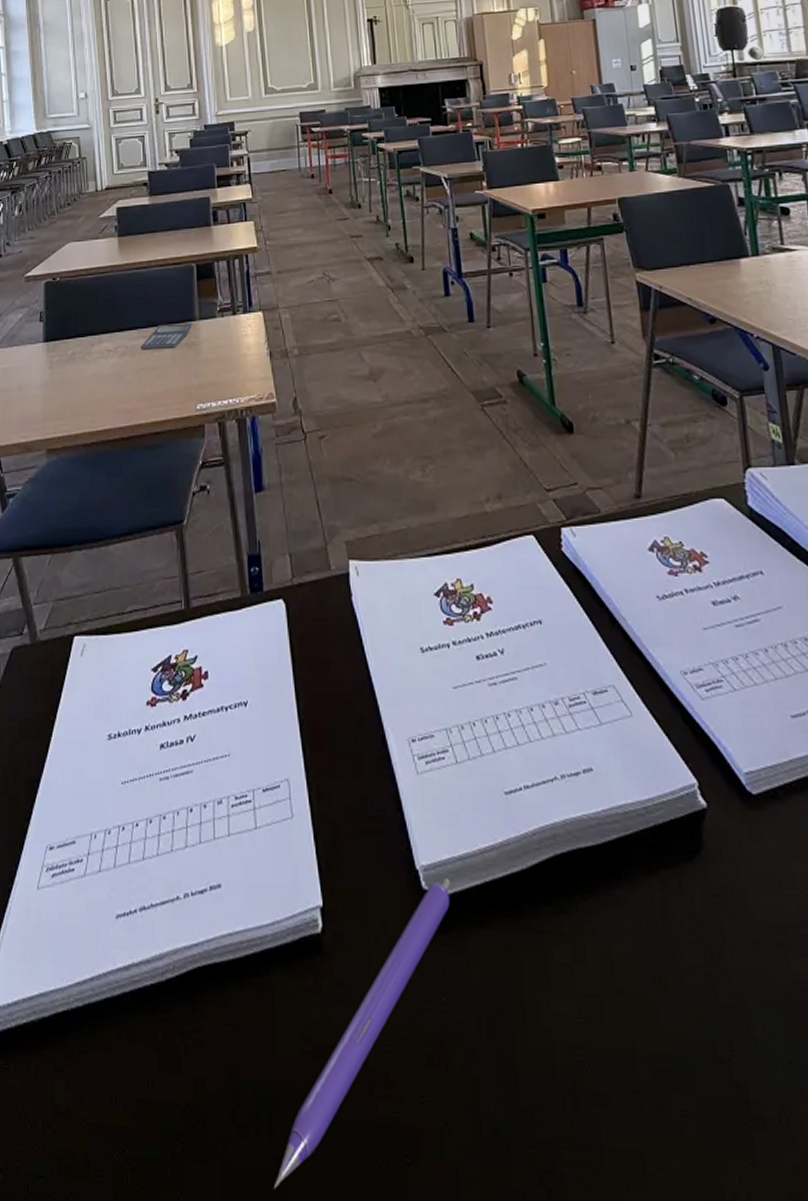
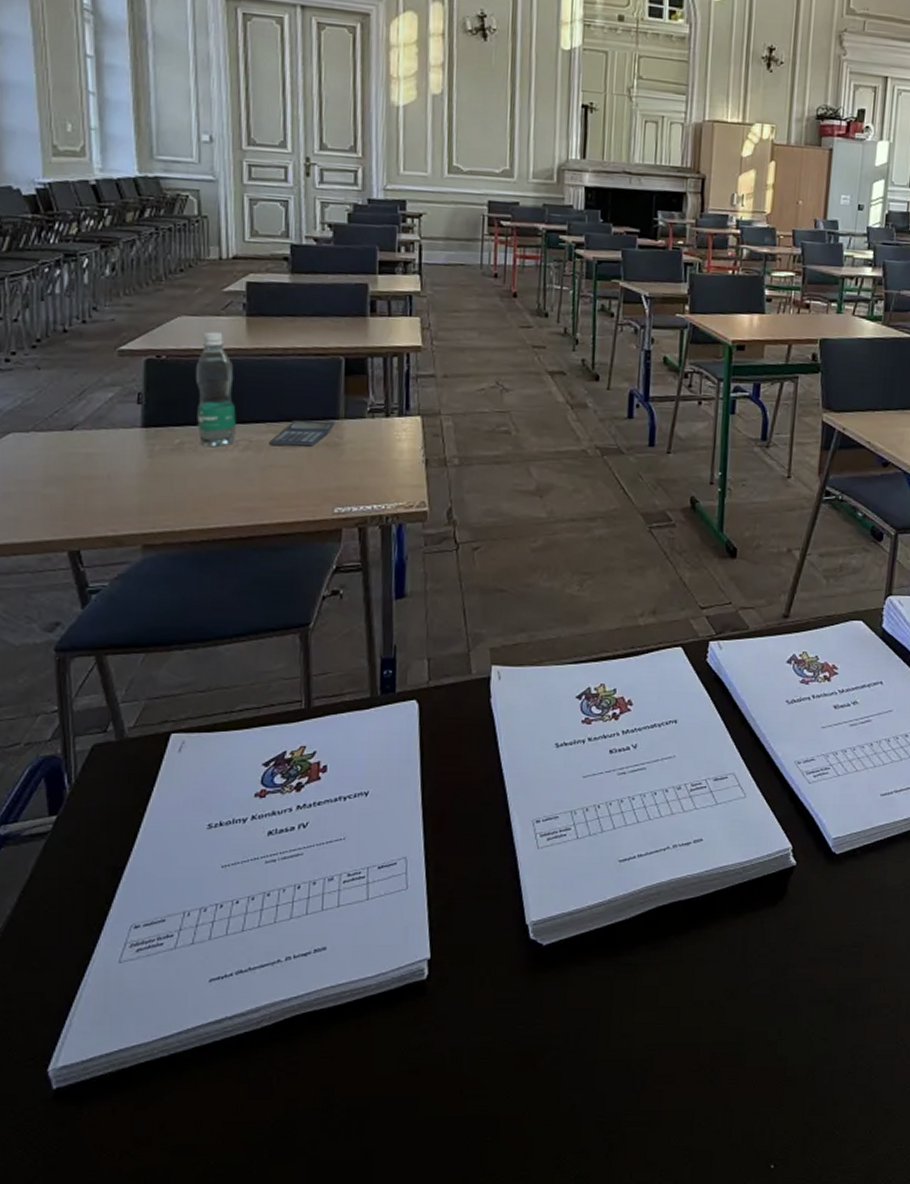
bottle: none [81,253,115,356] -> present [195,332,236,448]
pen: present [274,877,451,1189] -> none [360,929,557,1172]

